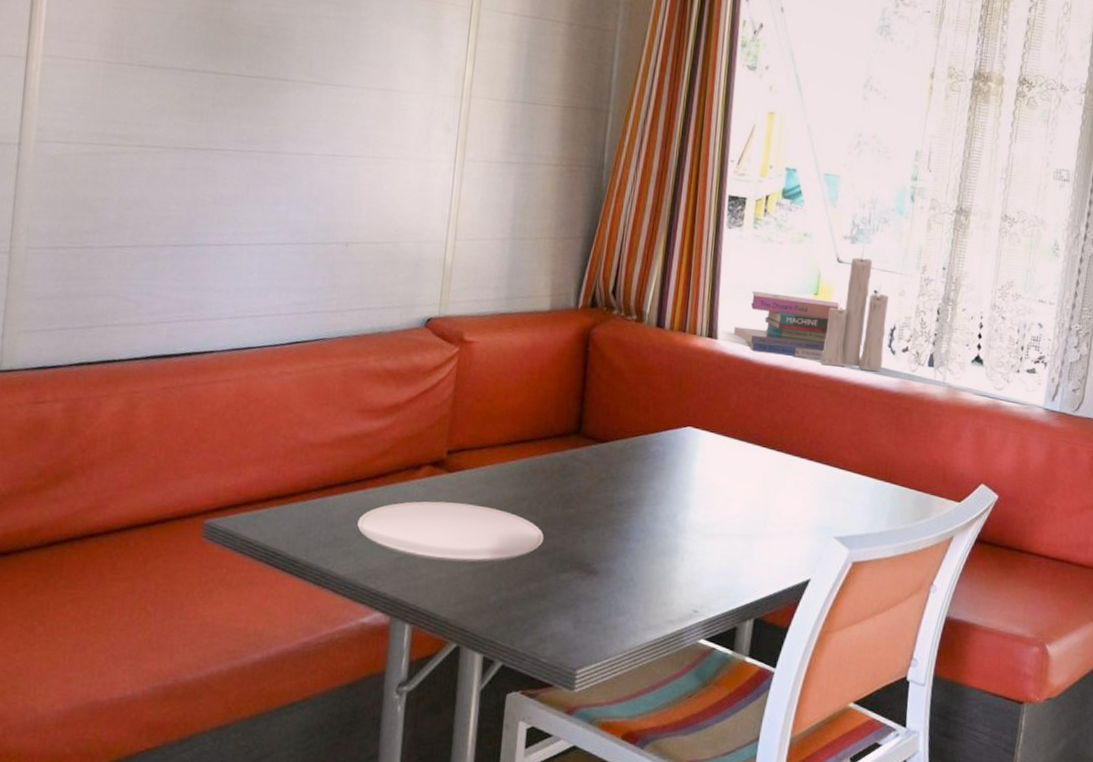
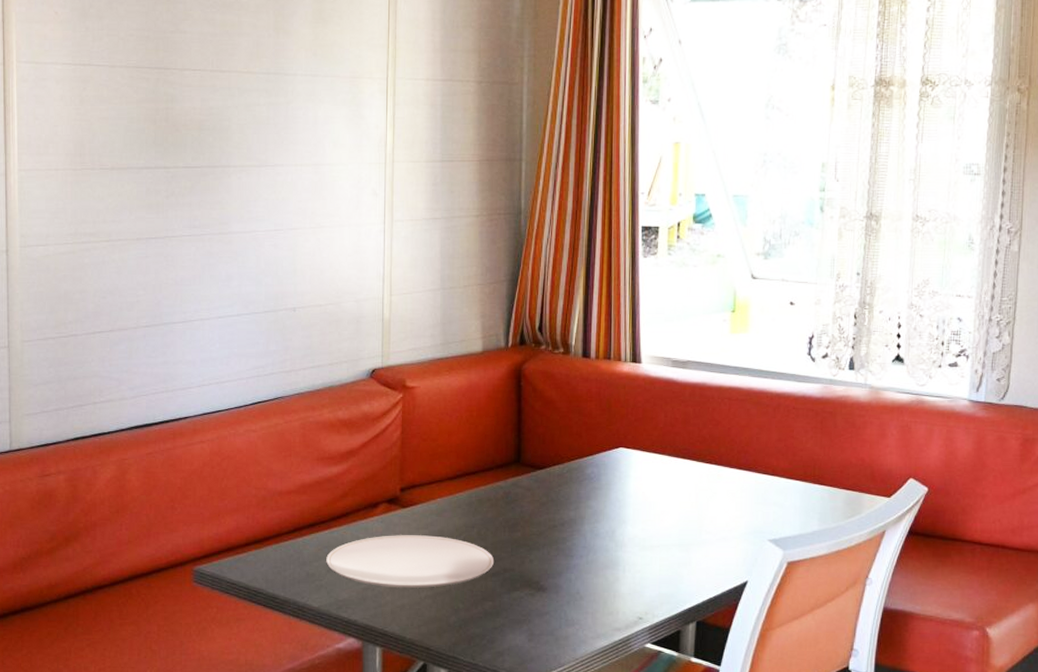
books: present [734,291,843,359] -> none [657,314,760,372]
candle: present [819,243,889,372] -> none [741,258,805,380]

